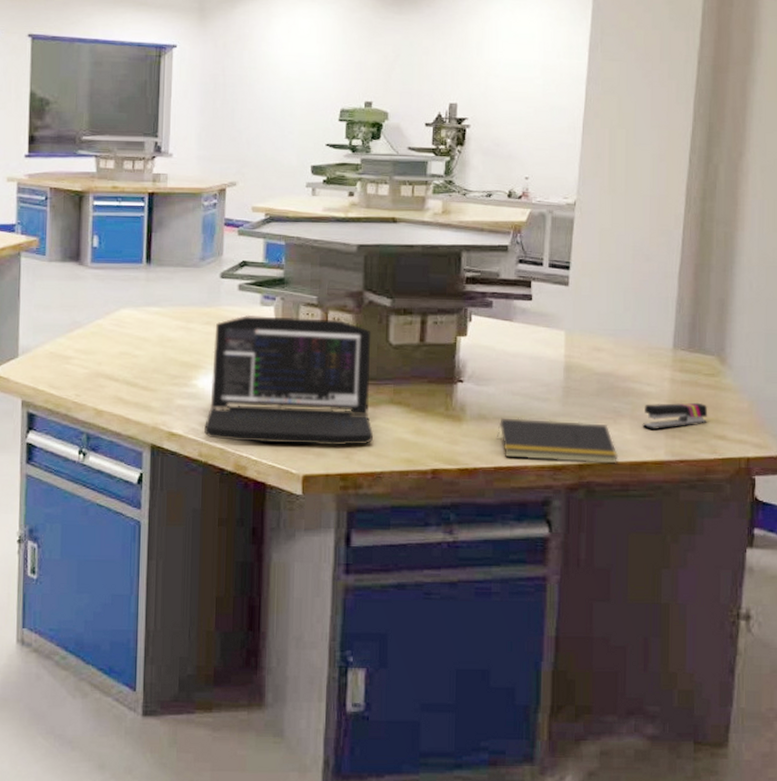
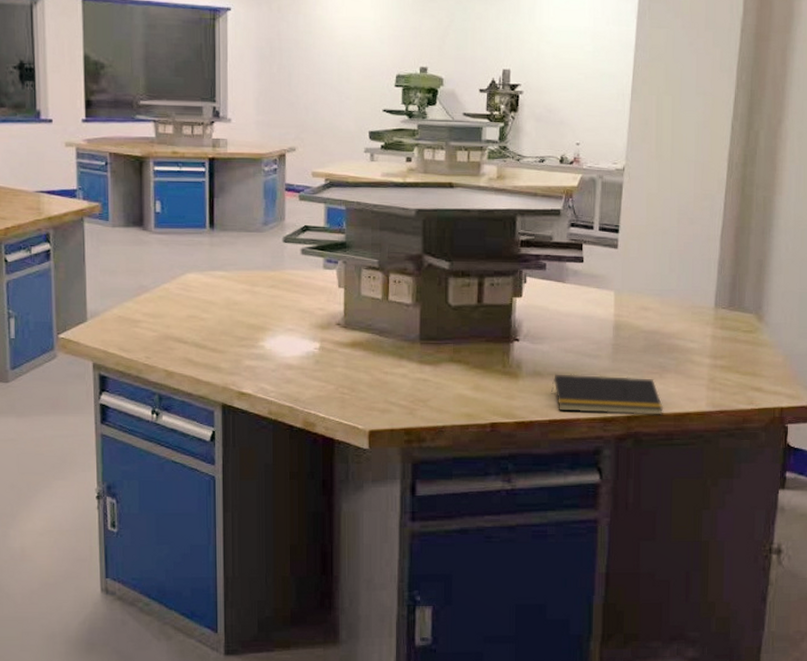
laptop: present [204,316,374,446] -> none [273,279,436,403]
stapler: present [642,402,708,429] -> none [685,357,746,383]

